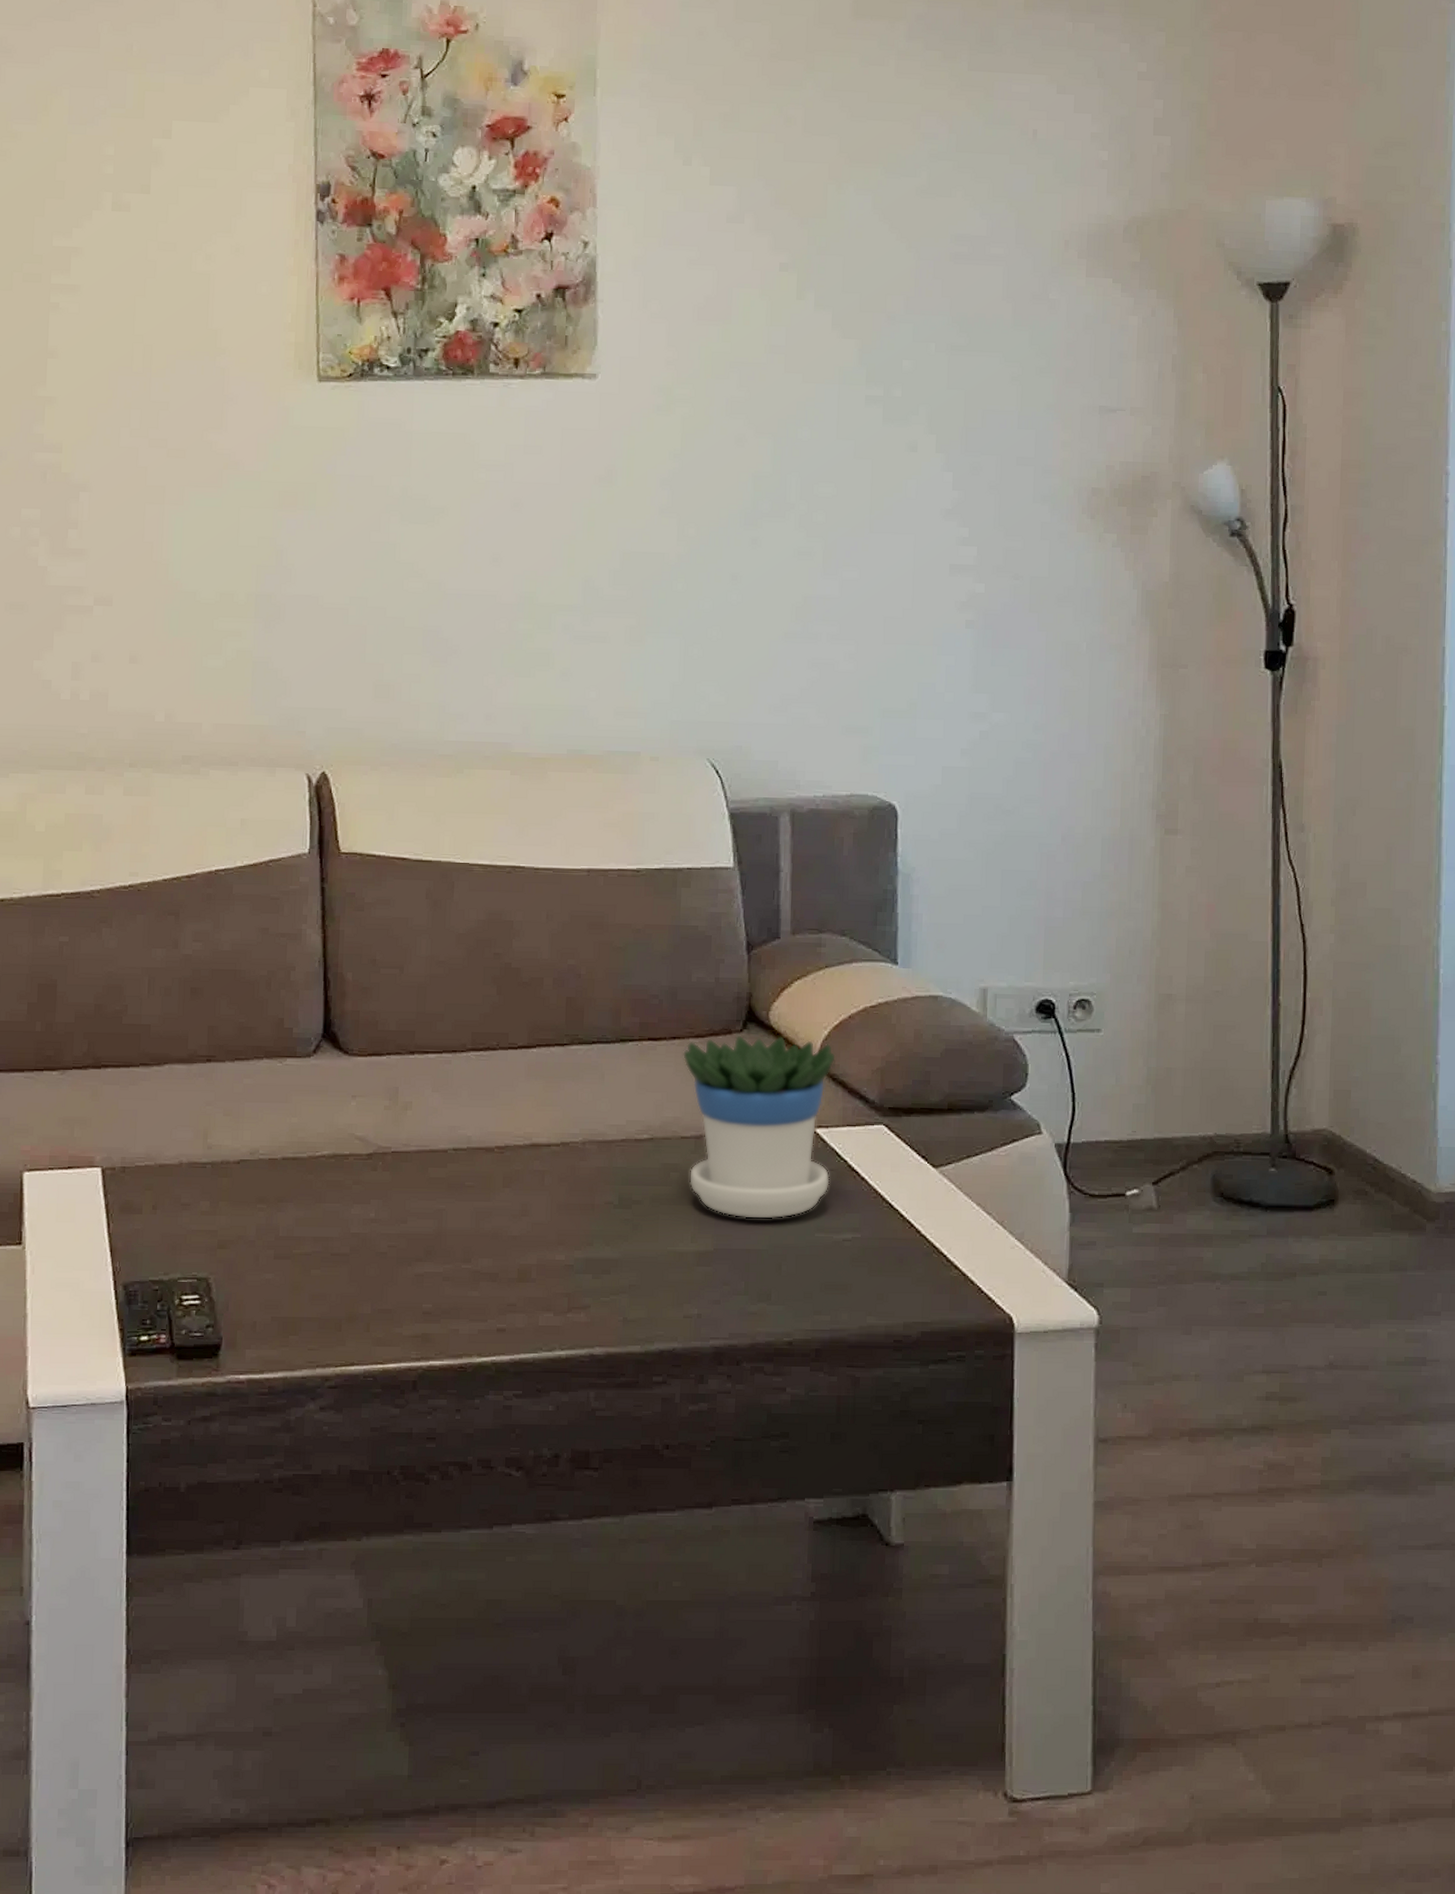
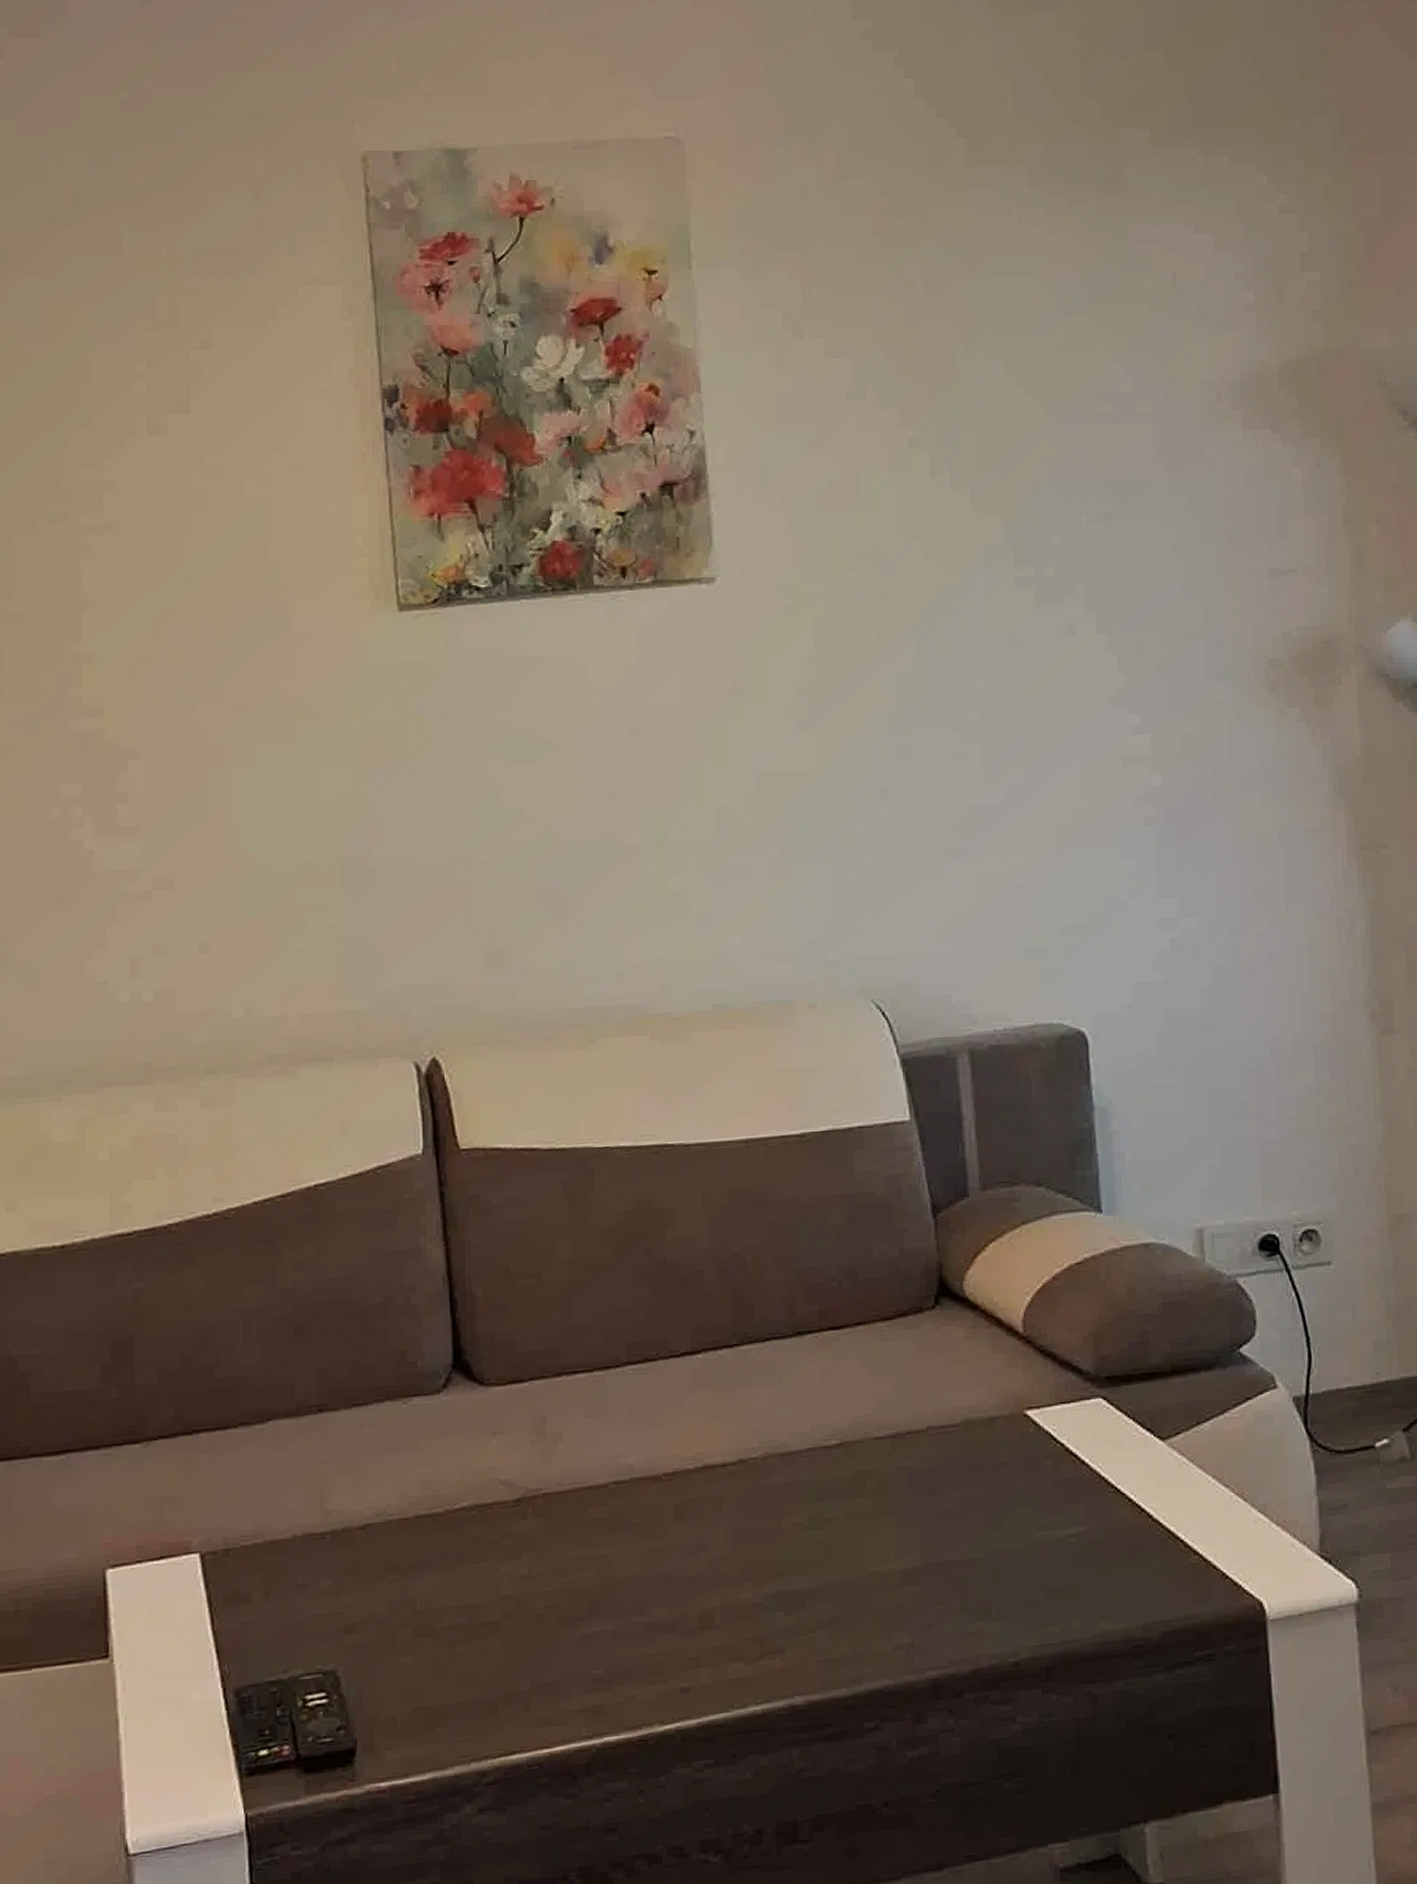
flowerpot: present [683,1035,836,1219] -> none [870,1308,1047,1525]

